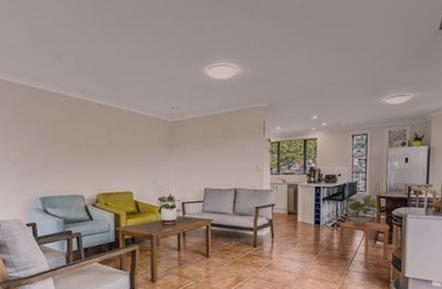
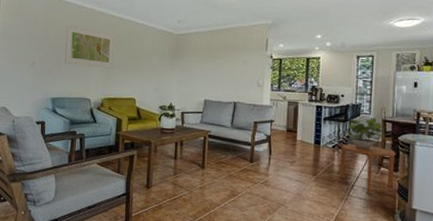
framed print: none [49,116,106,162] -> present [65,24,116,68]

